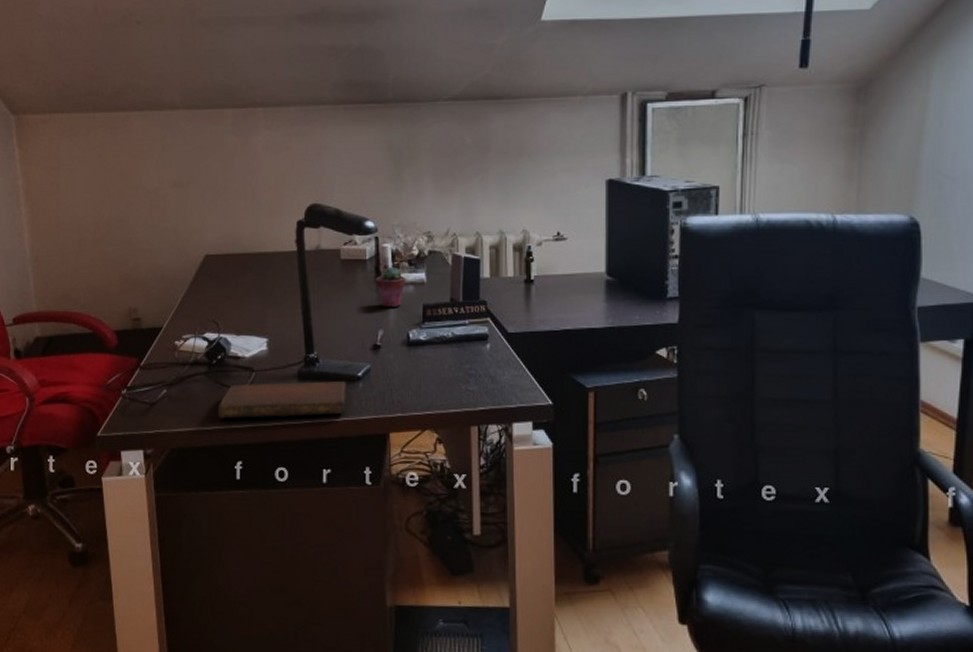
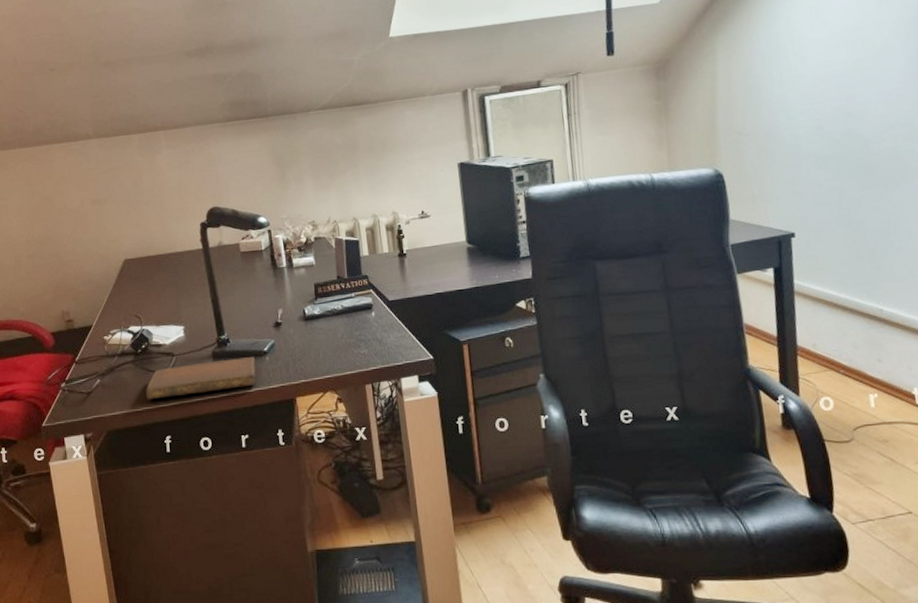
potted succulent: present [376,266,406,307] -> none [272,253,298,289]

